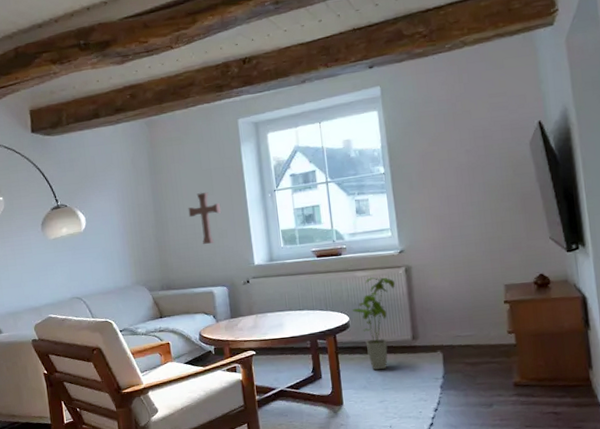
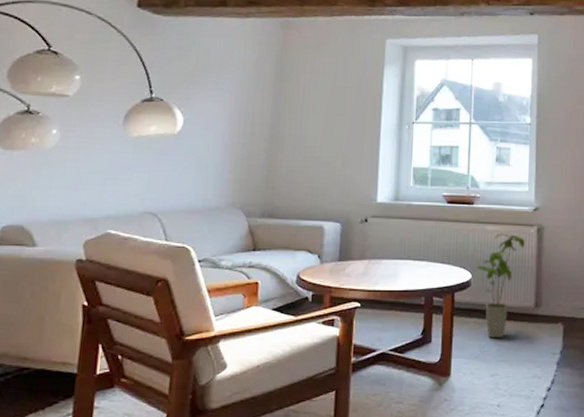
decorative cross: present [188,191,222,244] -> none [311,111,351,171]

